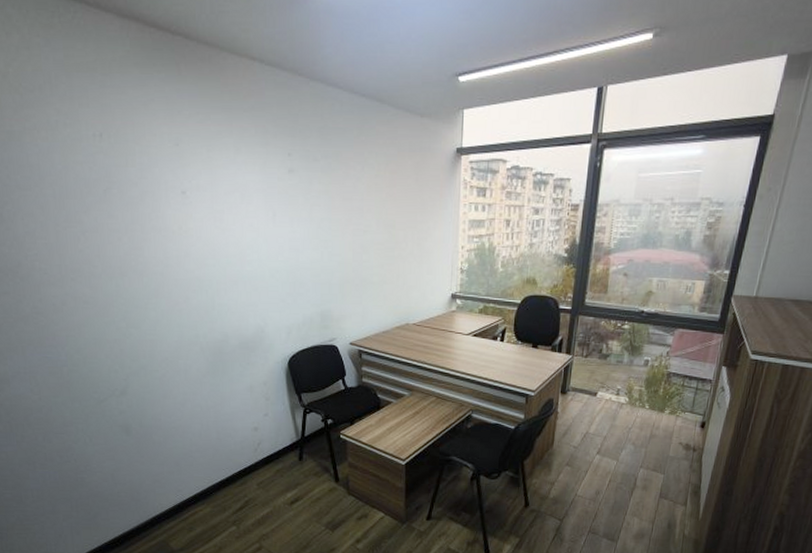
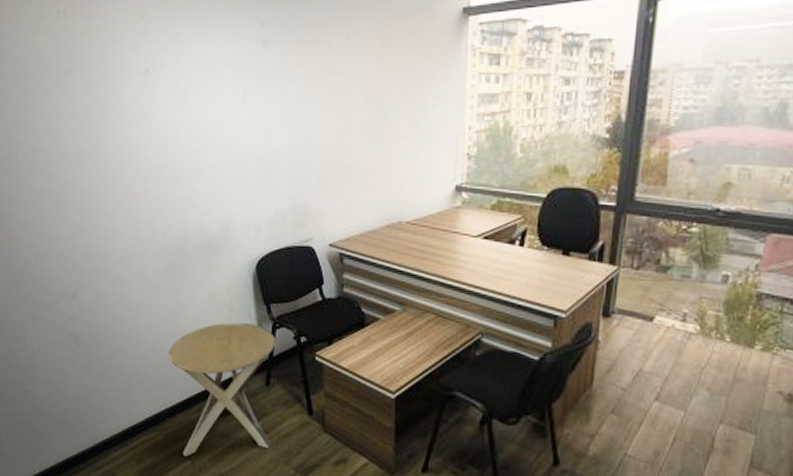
side table: none [213,410,307,523] -> present [168,322,276,456]

